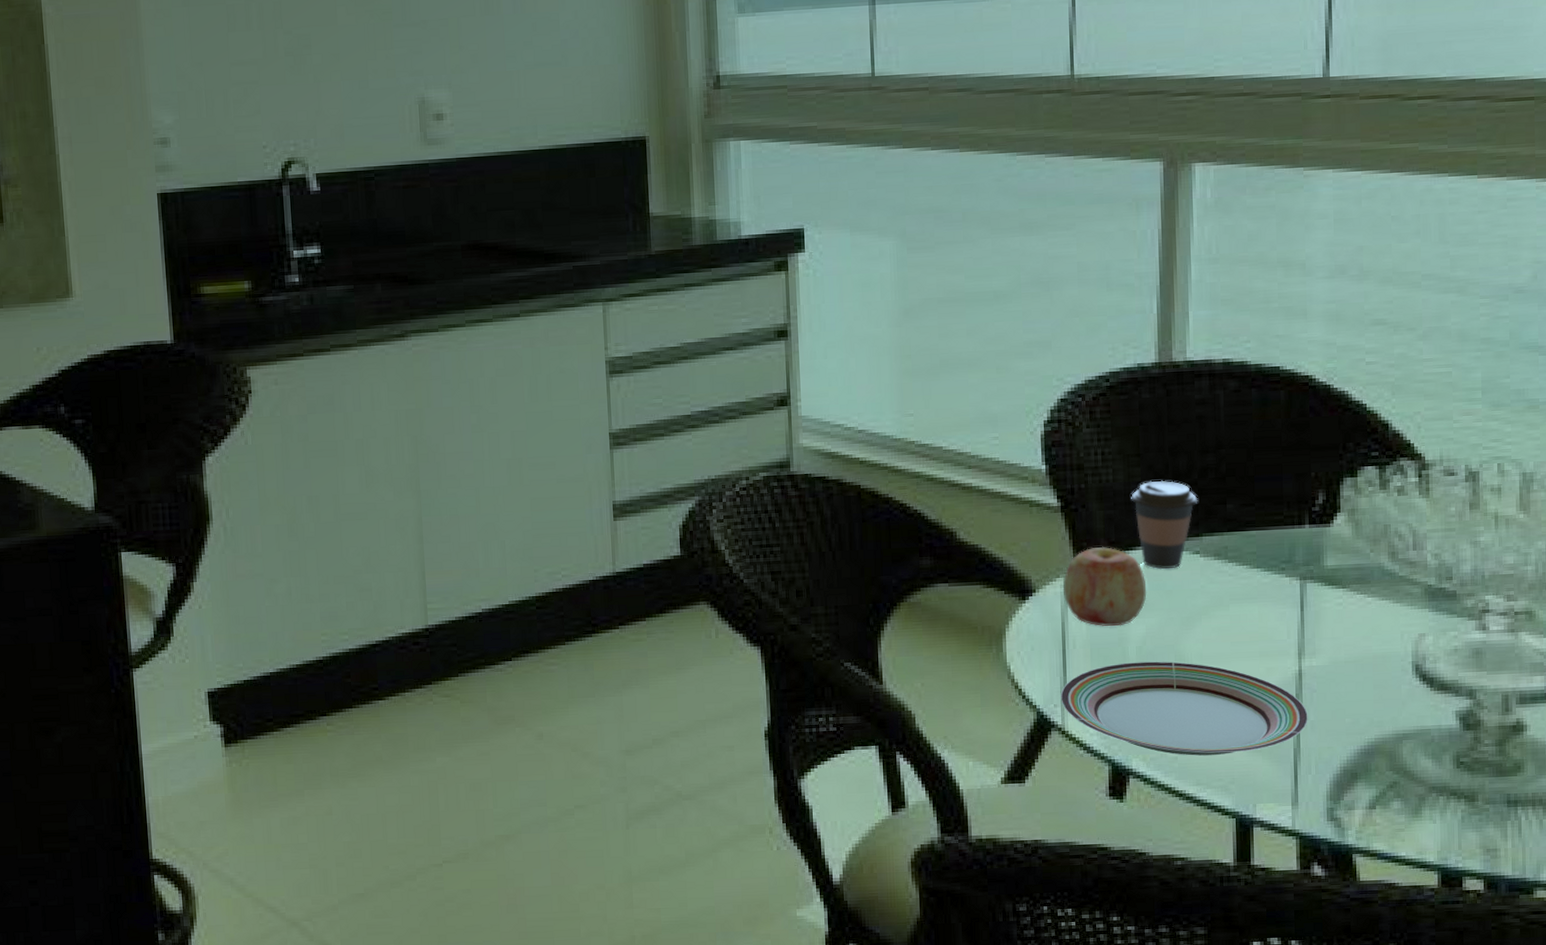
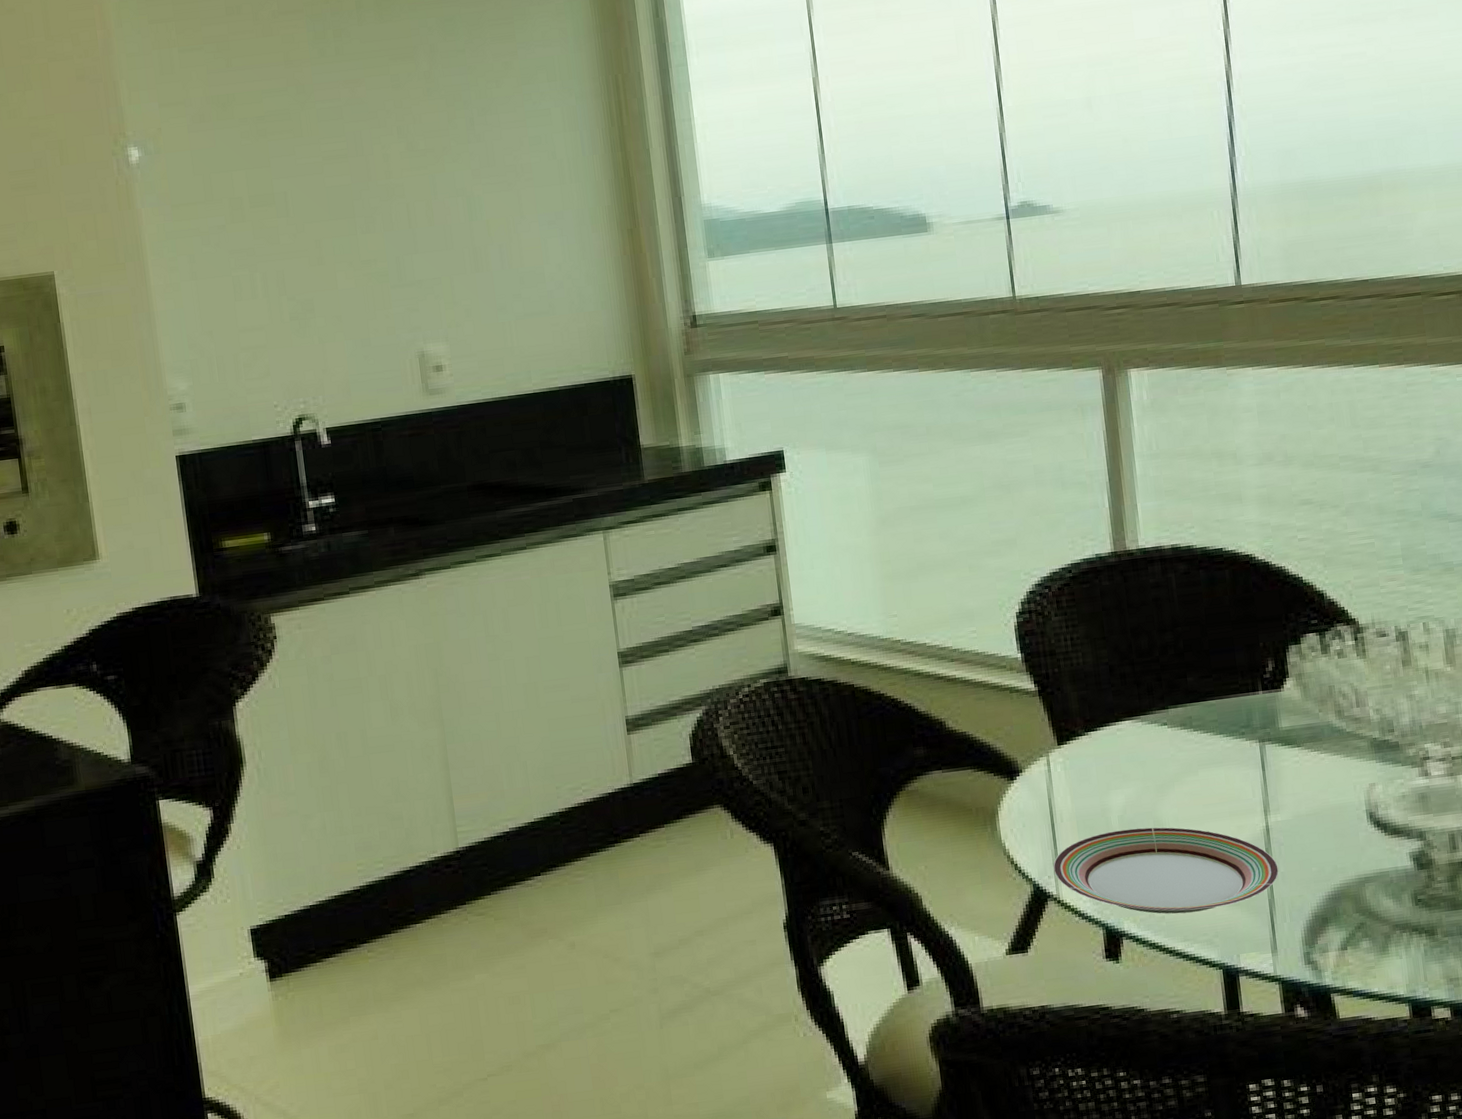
apple: present [1062,546,1147,626] -> none [1046,725,1123,800]
coffee cup: present [1131,480,1198,570] -> none [1100,660,1161,743]

